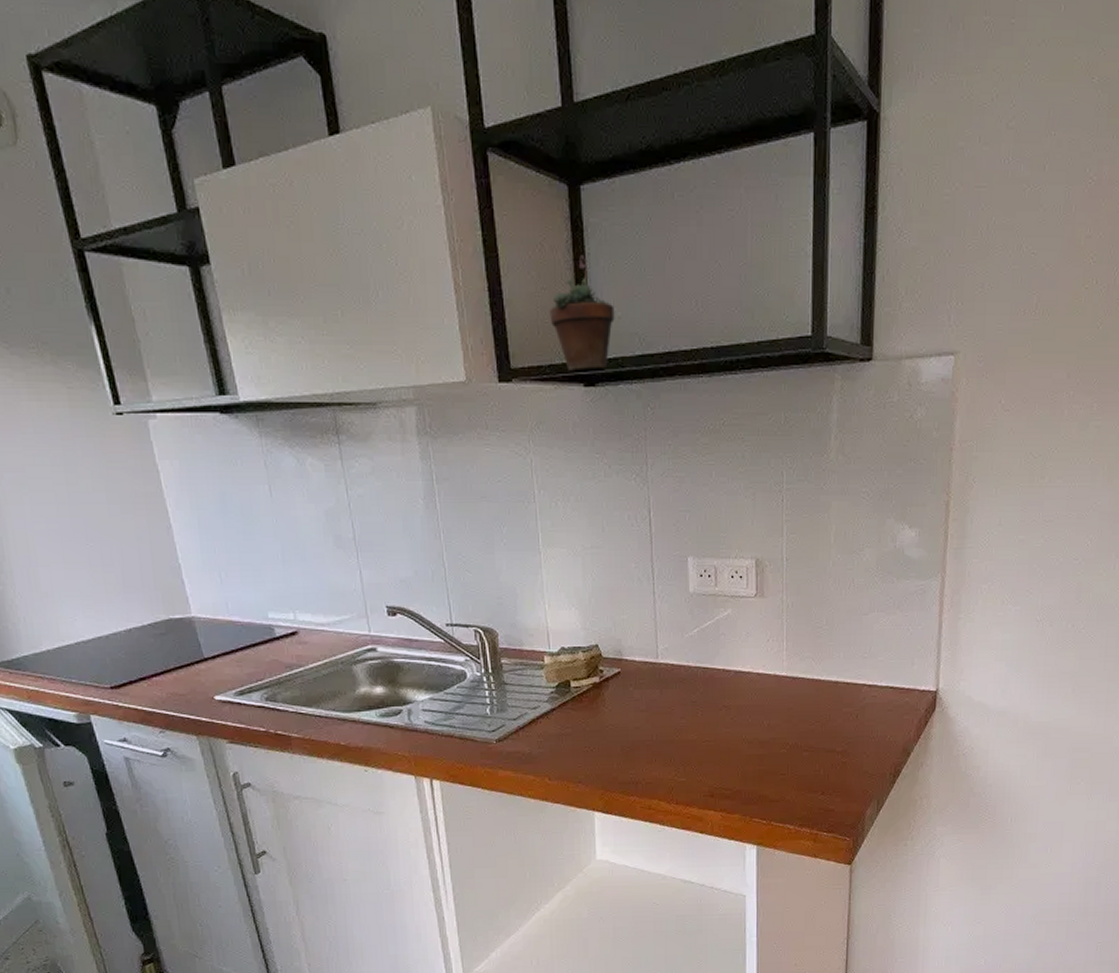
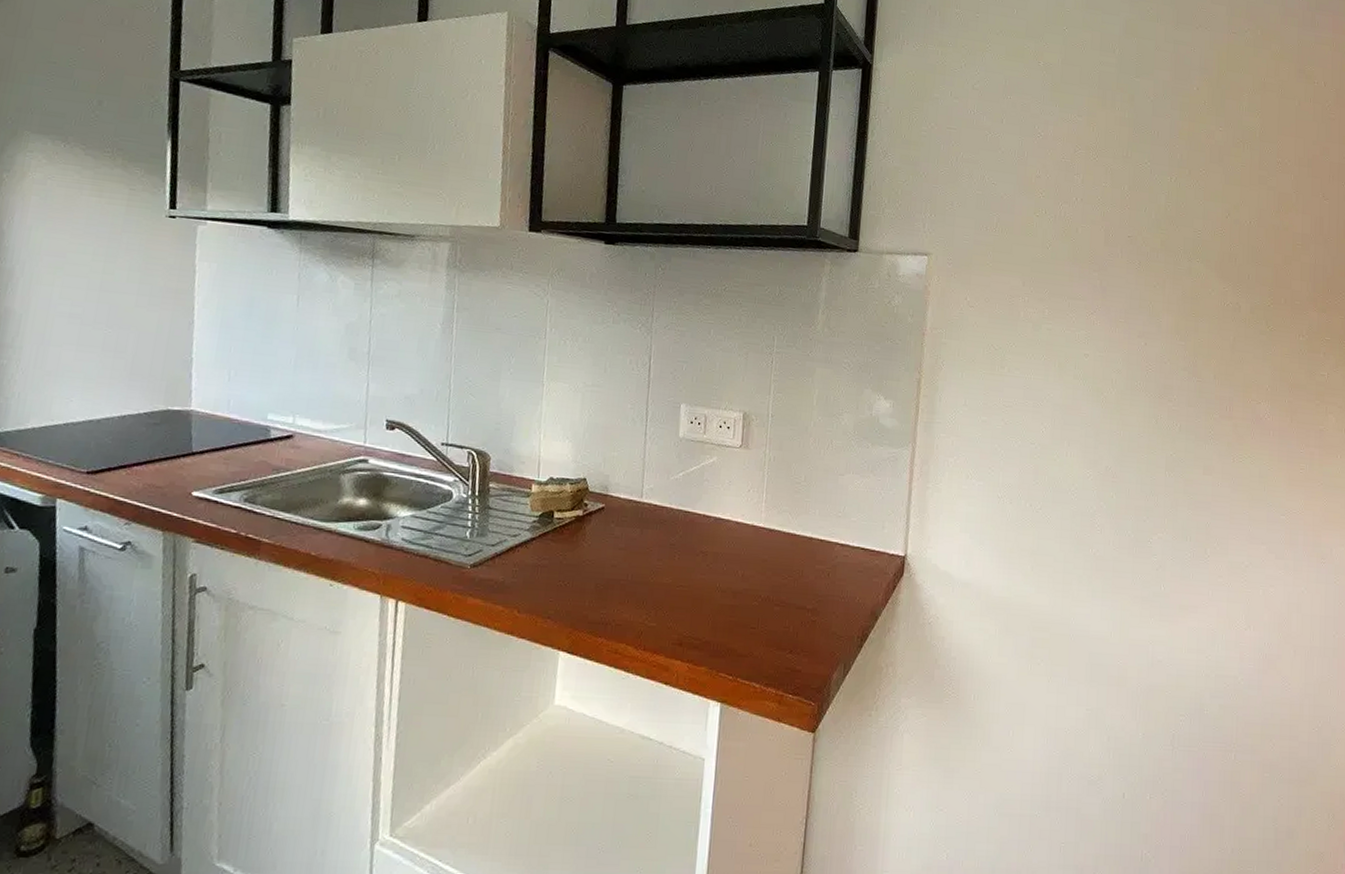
succulent plant: present [549,256,615,372] -> none [582,138,640,234]

